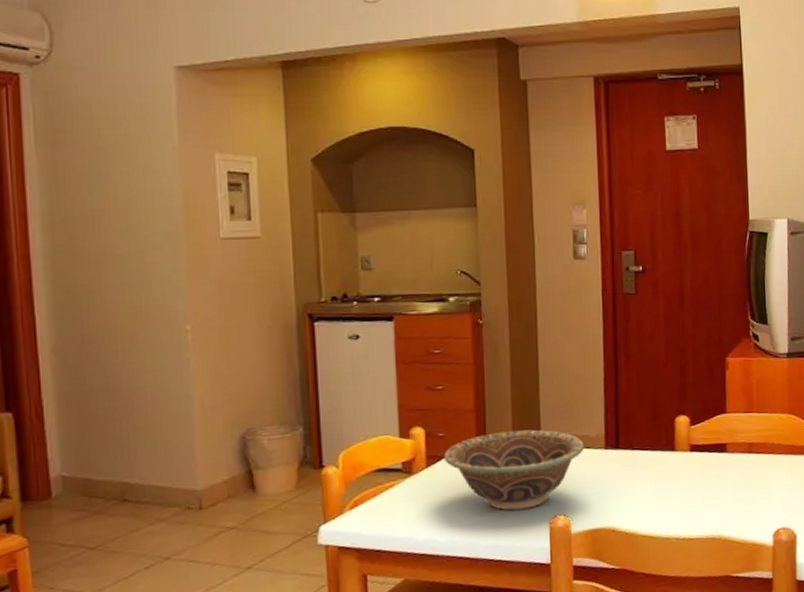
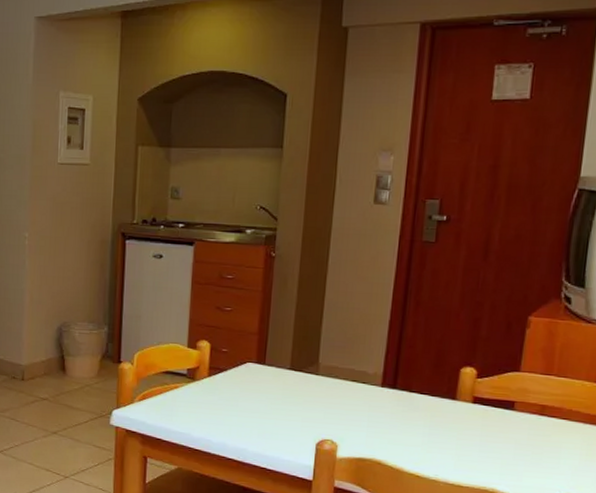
decorative bowl: present [444,429,585,511] -> none [225,355,361,428]

